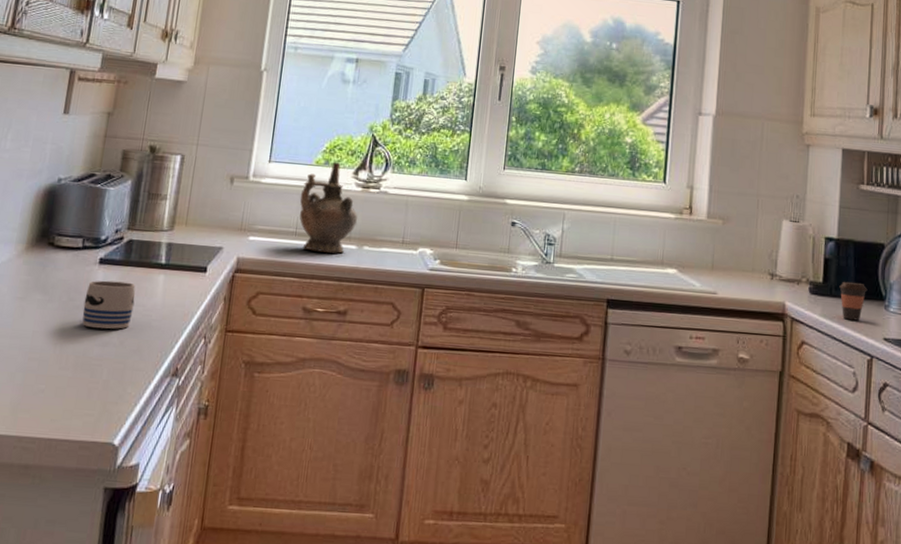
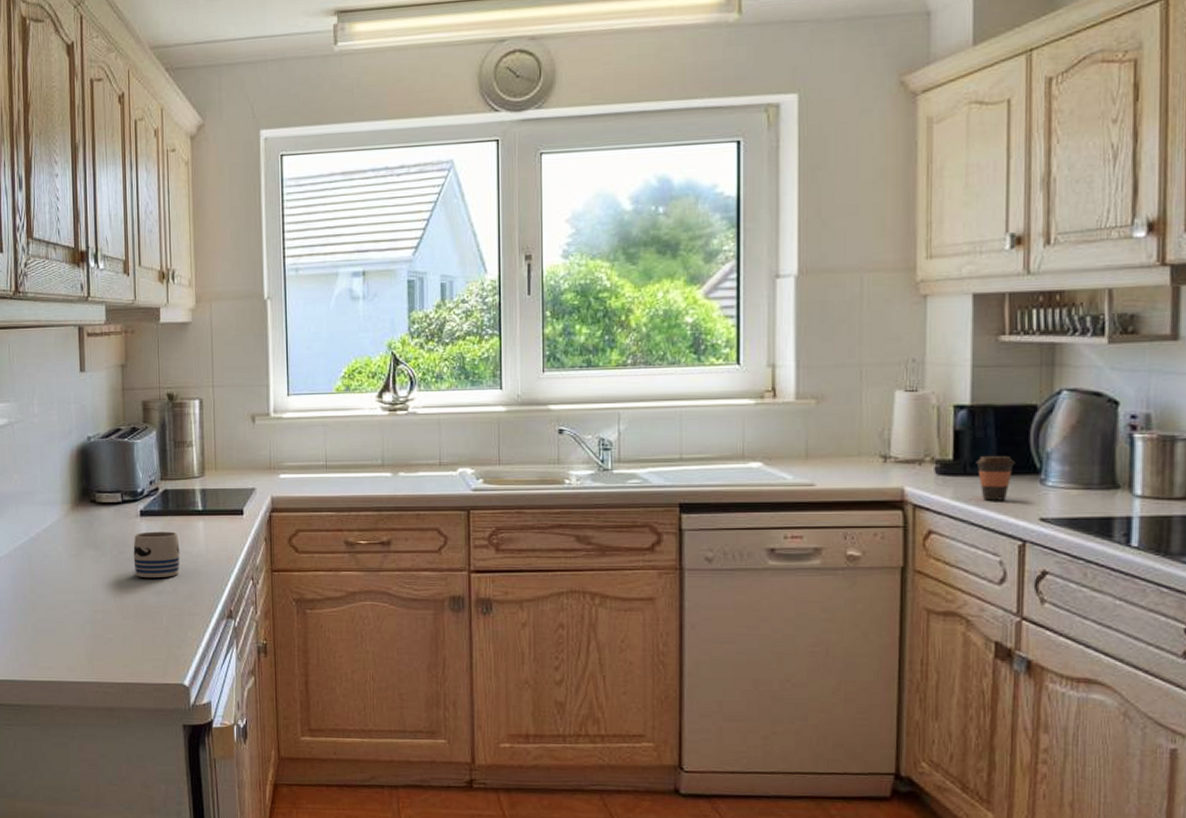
ceremonial vessel: present [299,162,357,254] -> none [325,387,388,483]

